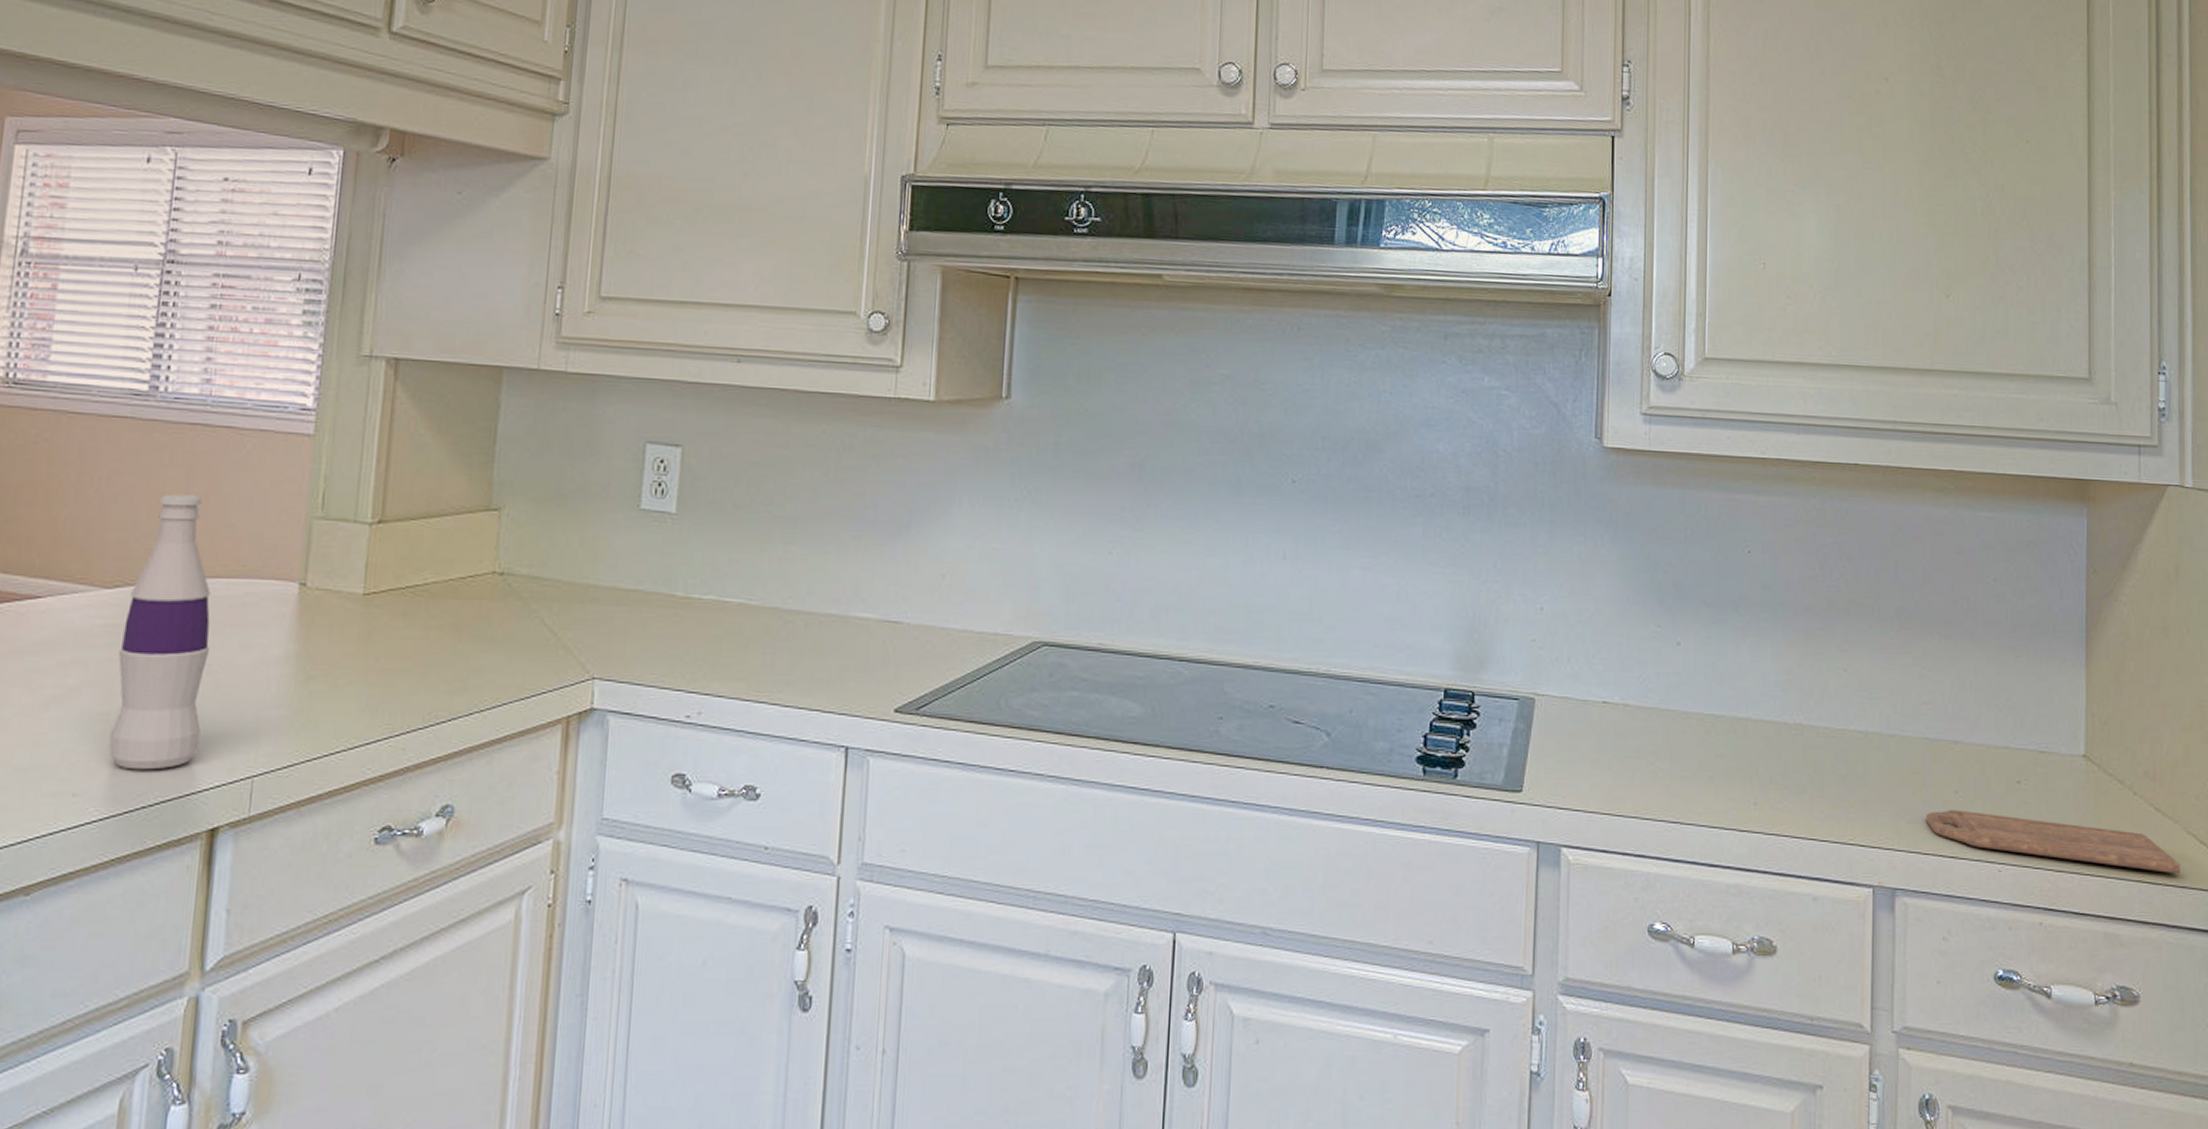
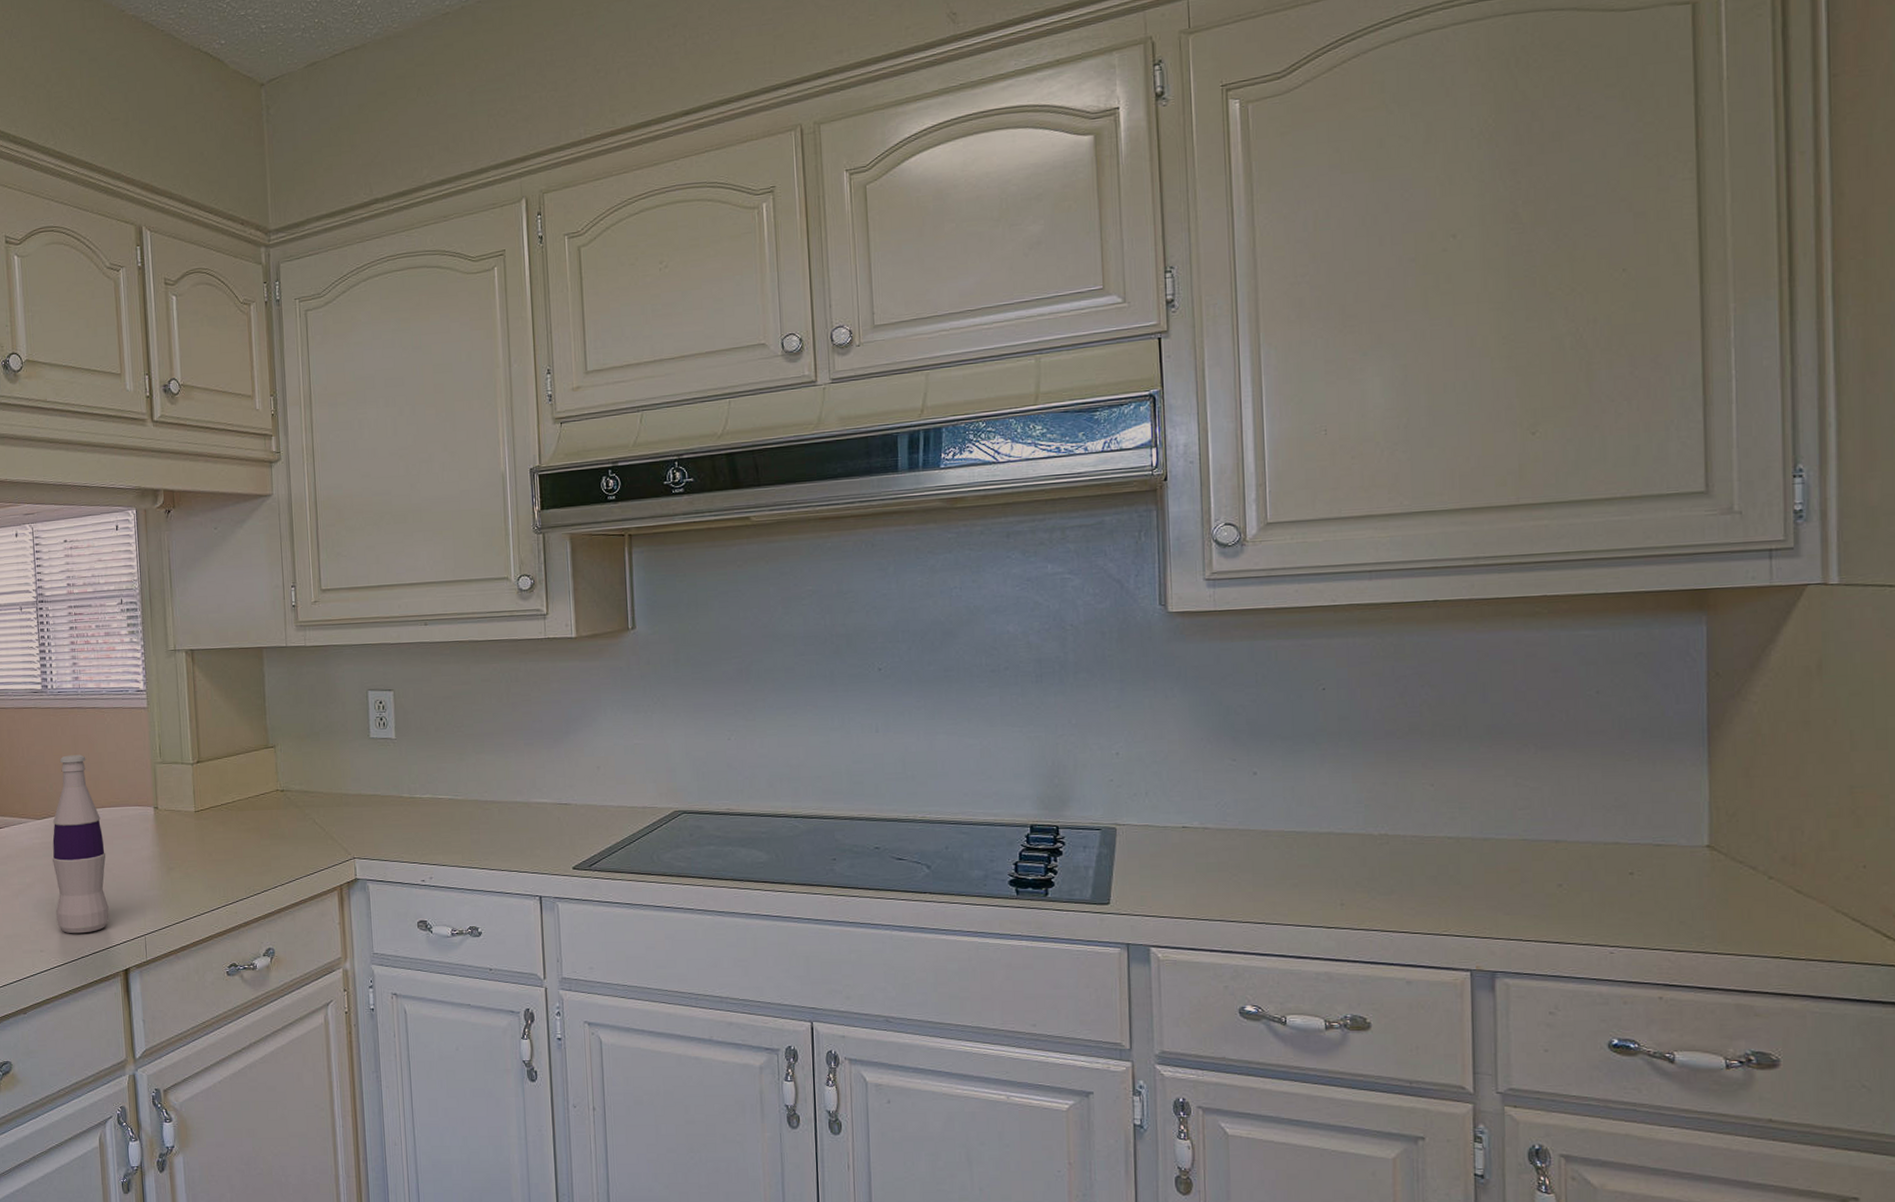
cutting board: present [1925,809,2181,874] -> none [1526,900,1828,950]

